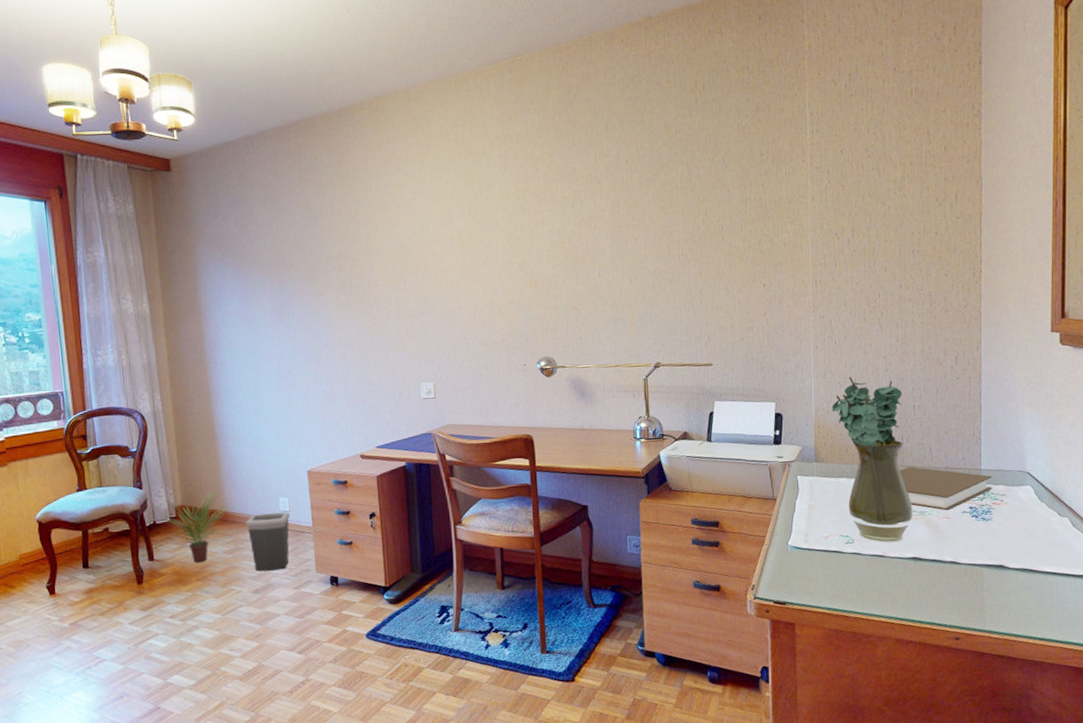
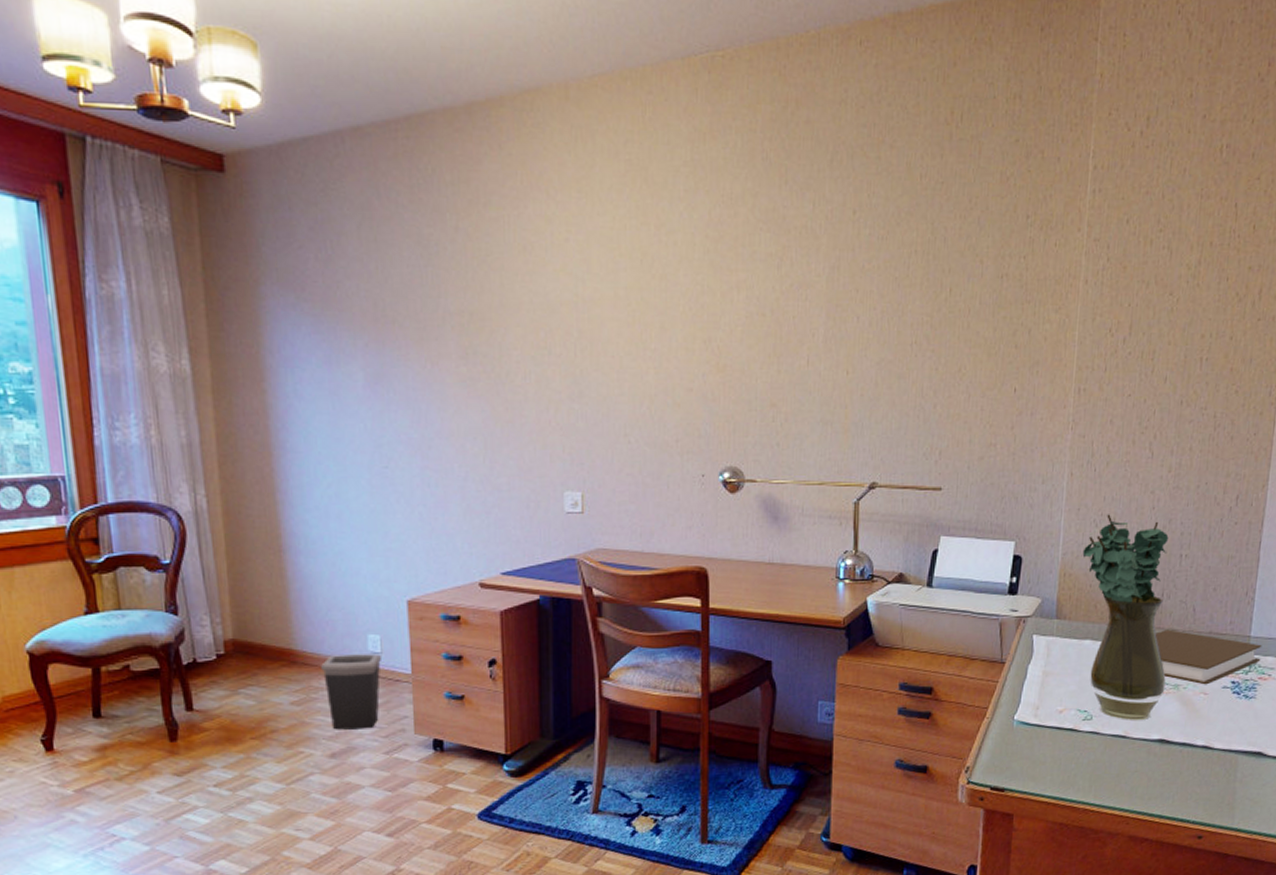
potted plant: present [164,490,229,563] -> none [208,621,298,716]

